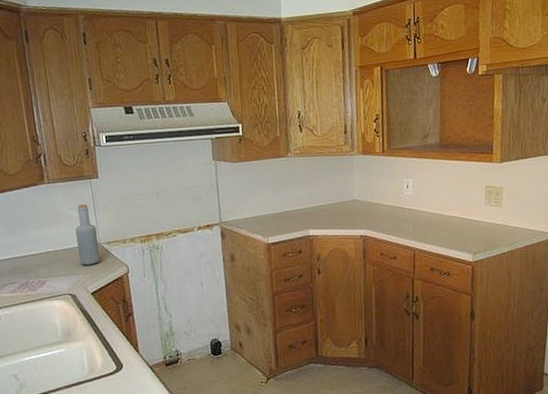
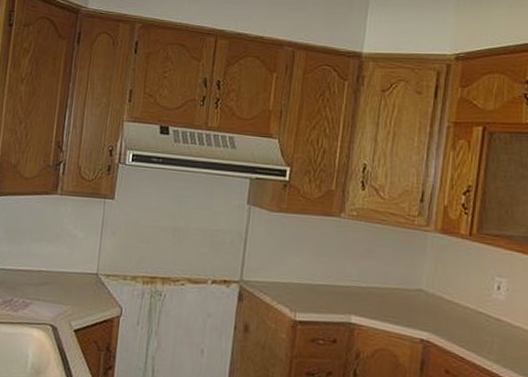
bottle: present [75,204,101,265] -> none [71,224,99,297]

